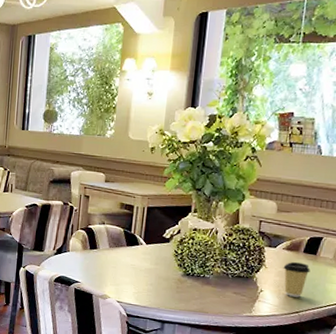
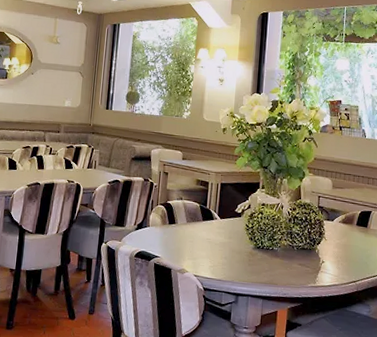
coffee cup: present [283,261,311,298] -> none [340,234,363,268]

